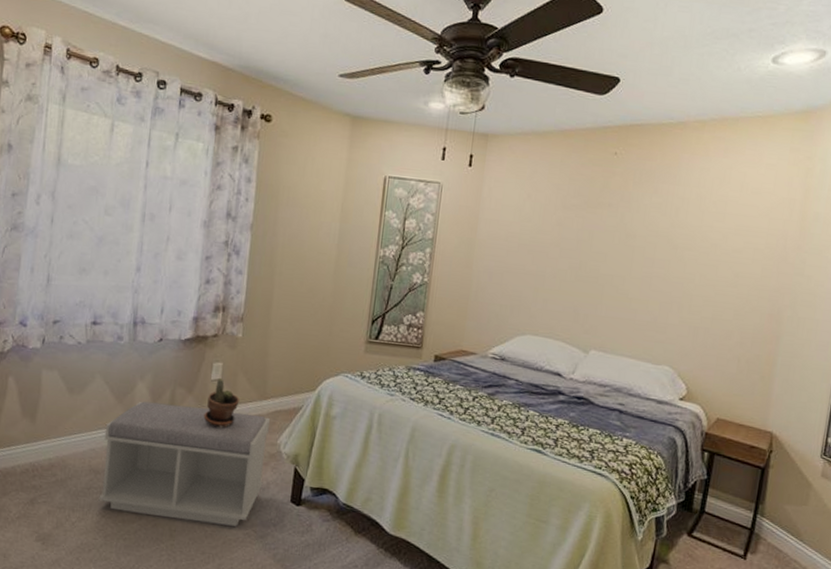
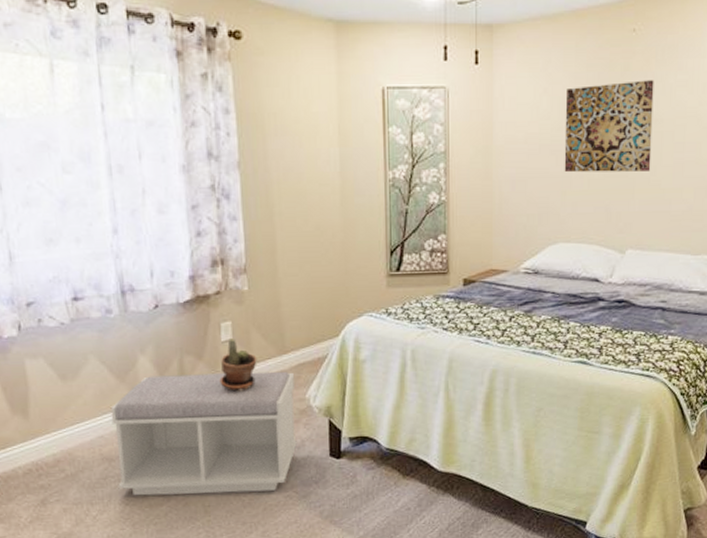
wall art: none [539,197,631,281] -> present [564,80,654,173]

